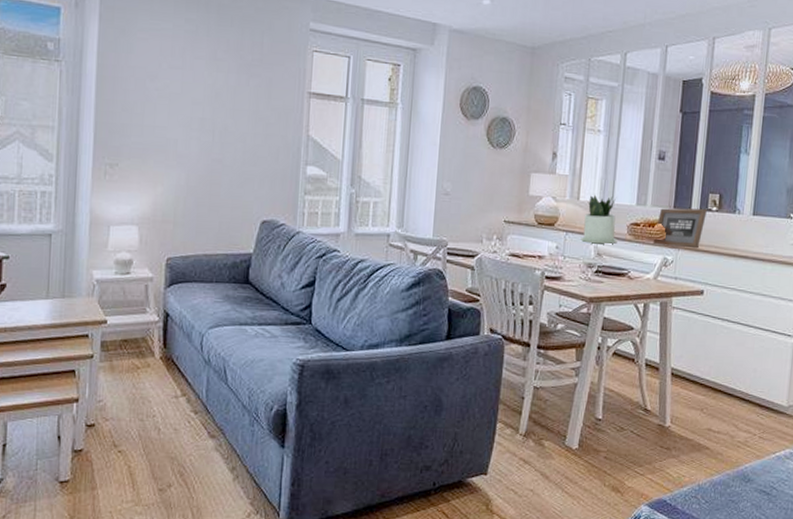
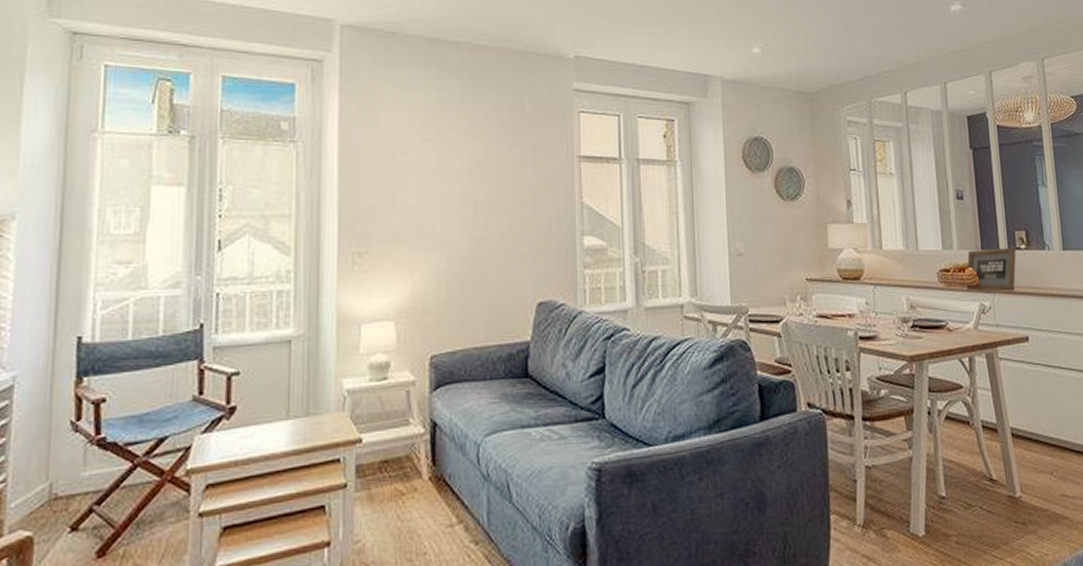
planter: present [580,194,619,245] -> none [889,241,931,296]

